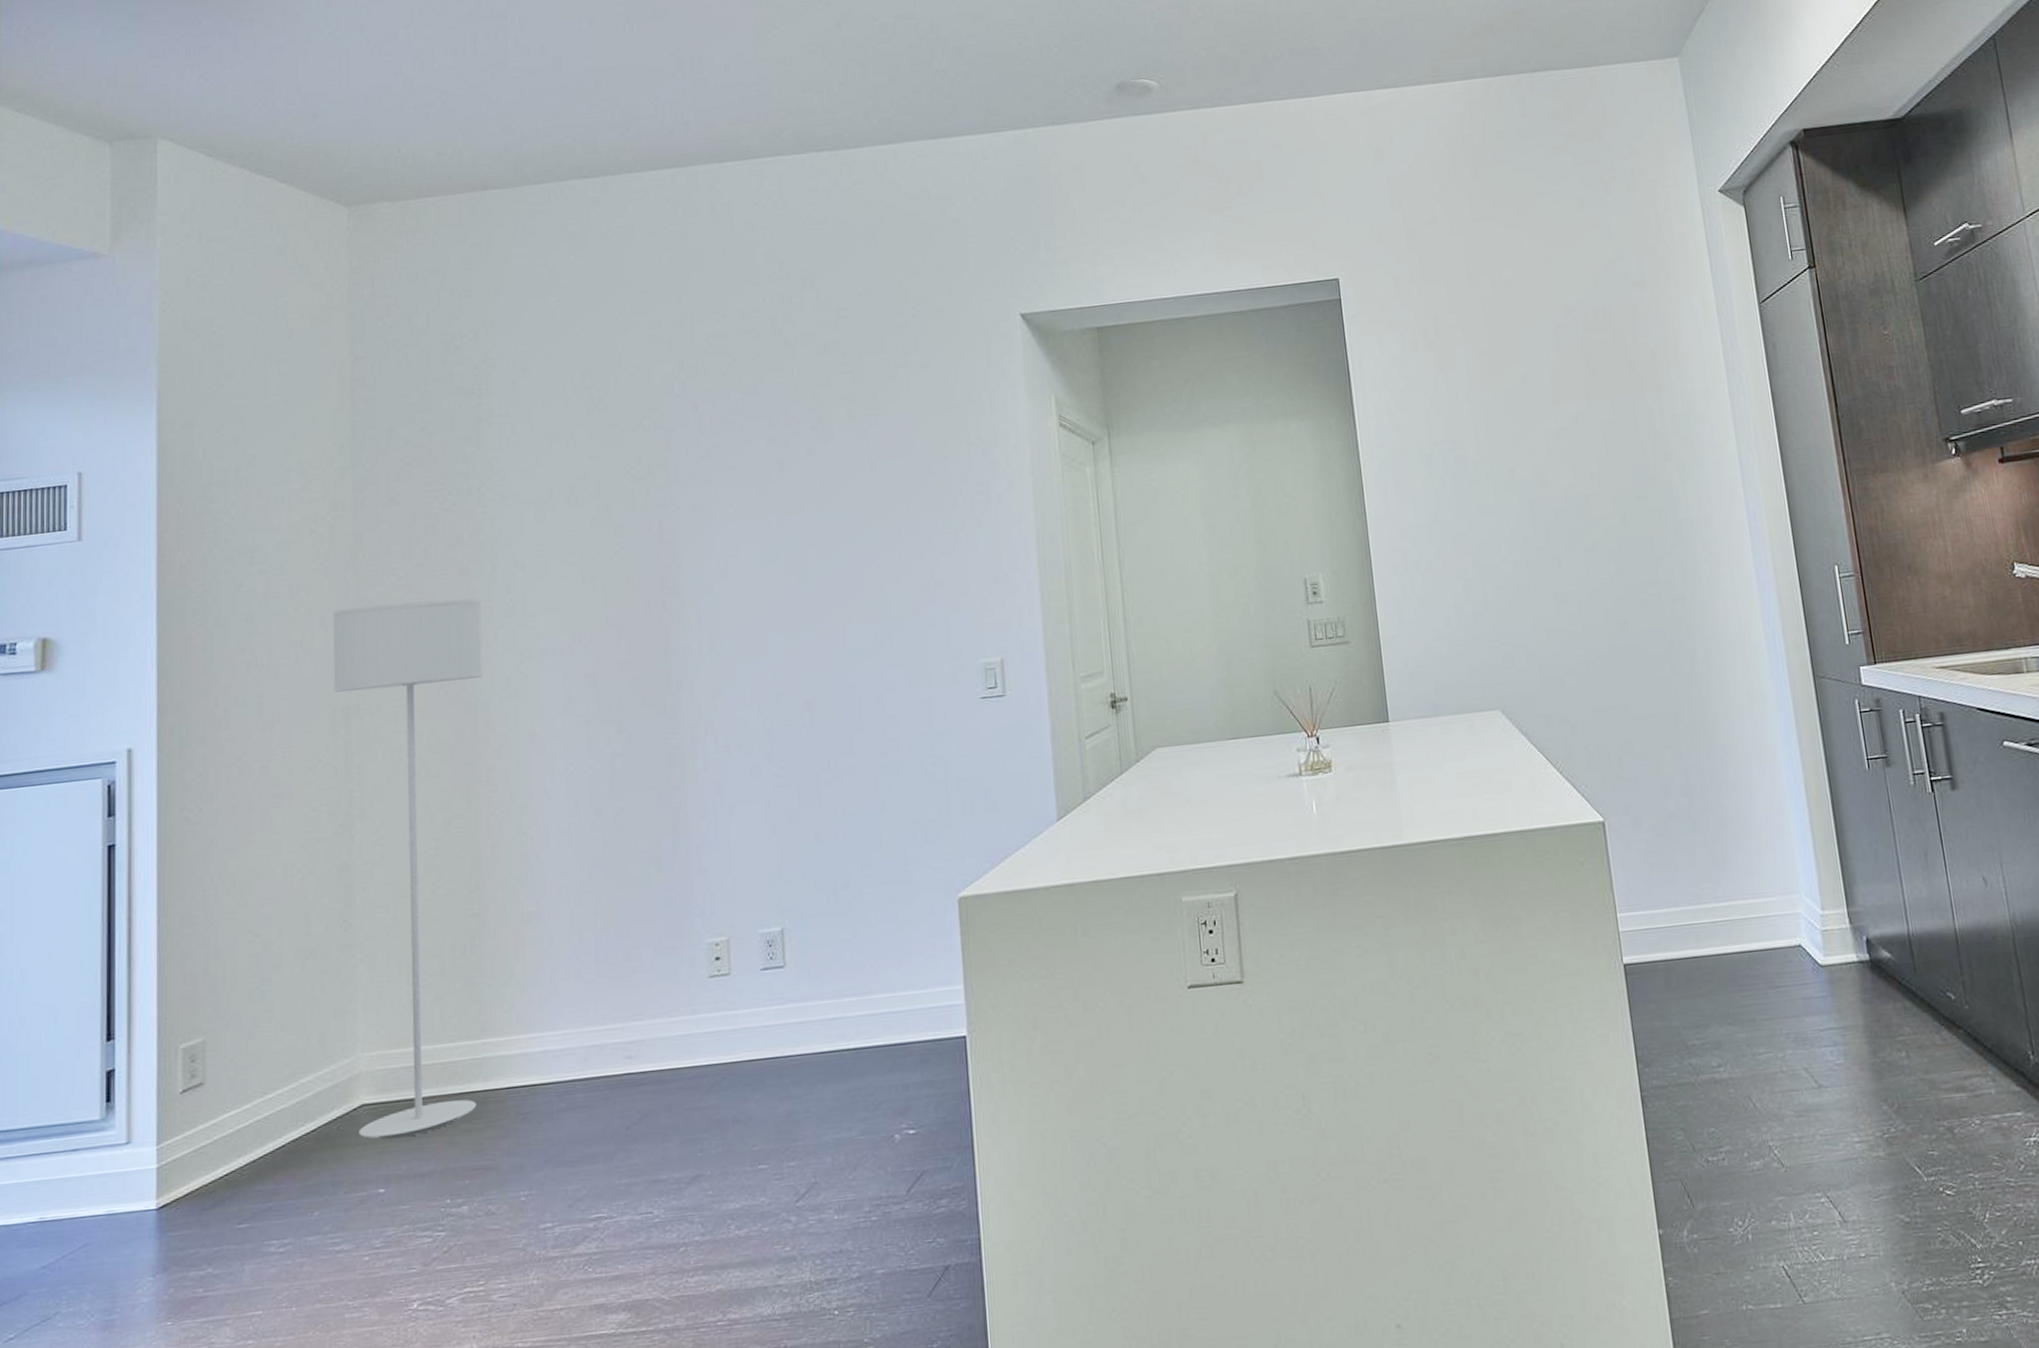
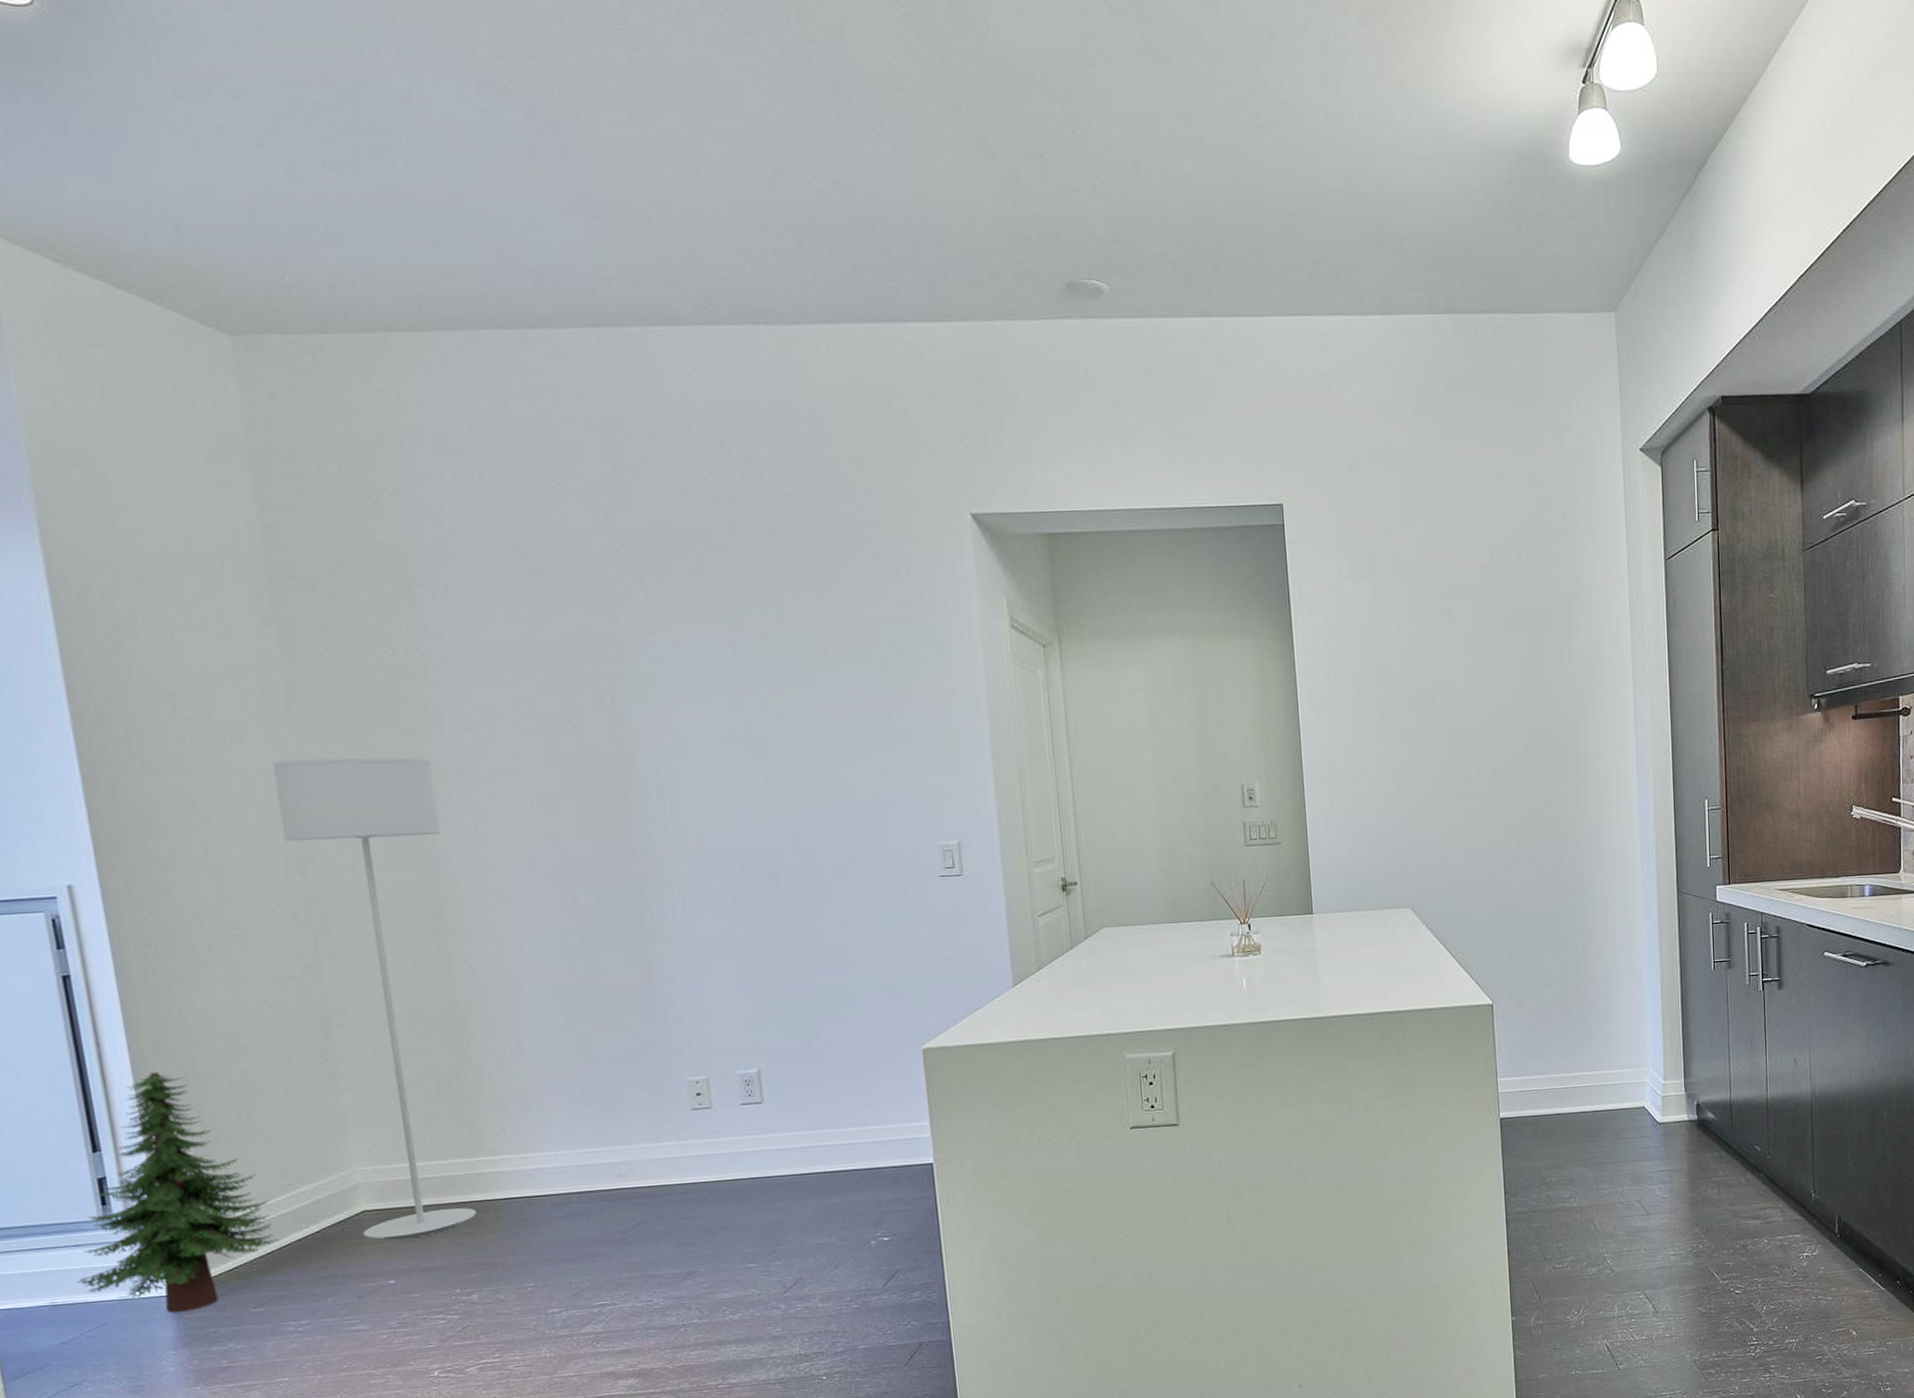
tree: none [69,948,275,1230] -> present [77,1072,281,1312]

